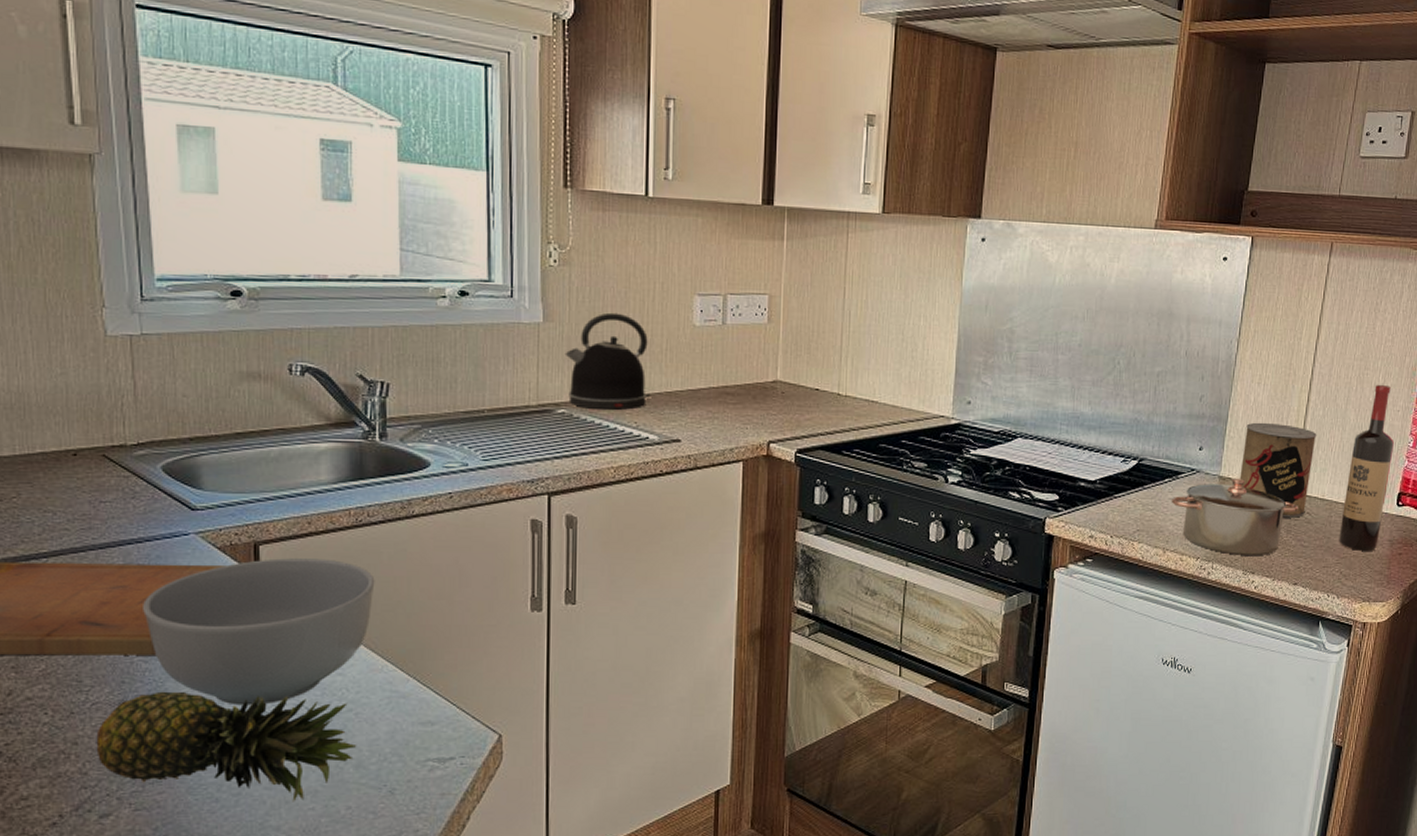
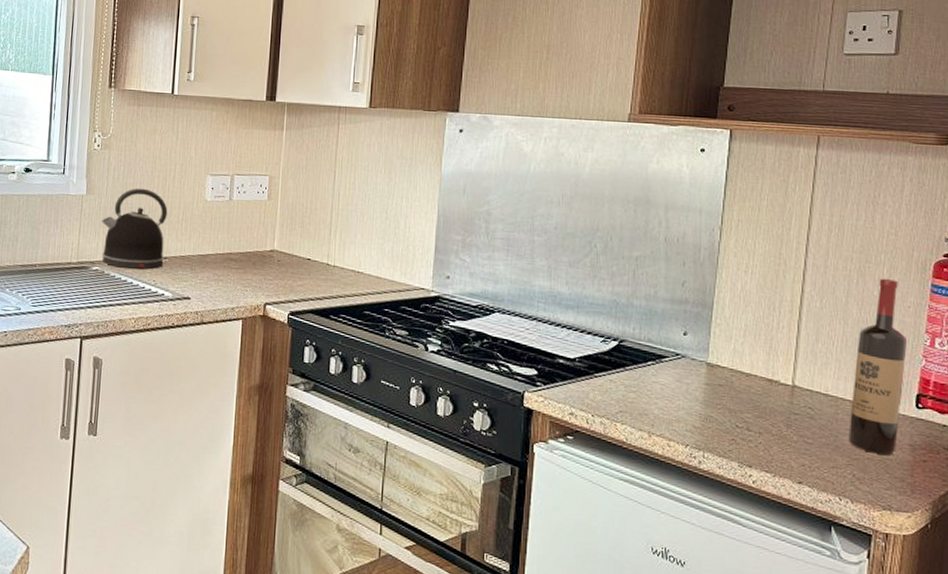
cooking pot: present [1171,478,1298,555] -> none [655,365,798,449]
tin can: present [1239,422,1317,518] -> none [729,310,815,412]

